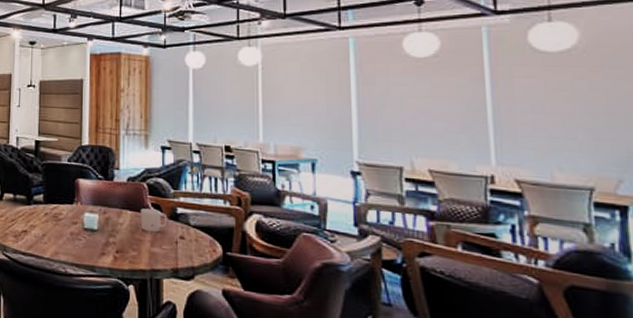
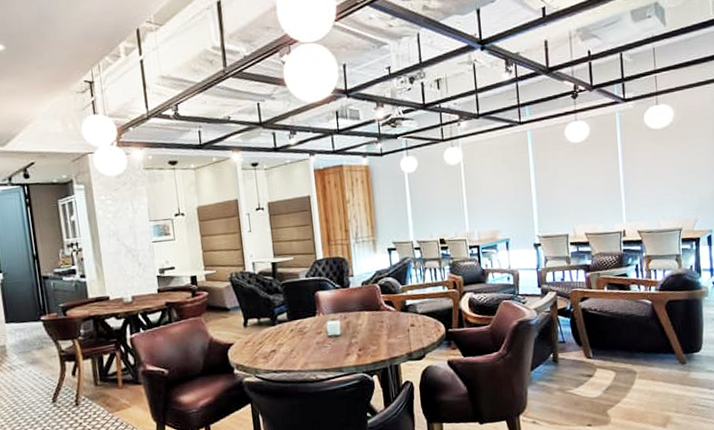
mug: present [140,208,168,233] -> none [375,305,400,327]

